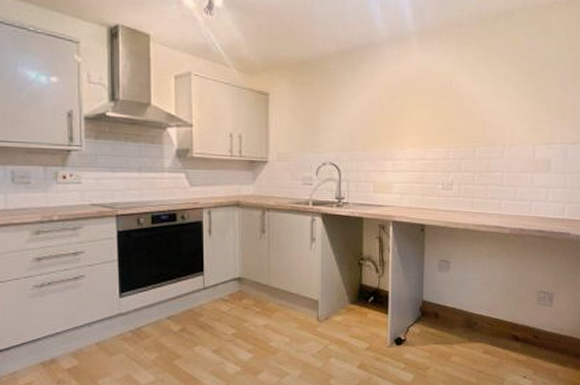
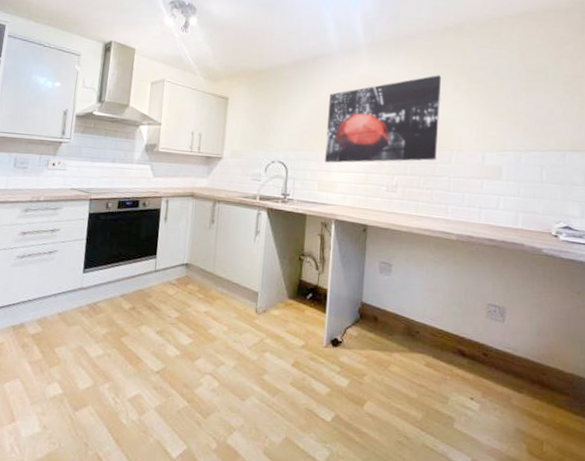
wall art: none [379,66,493,163] -> present [325,75,441,163]

